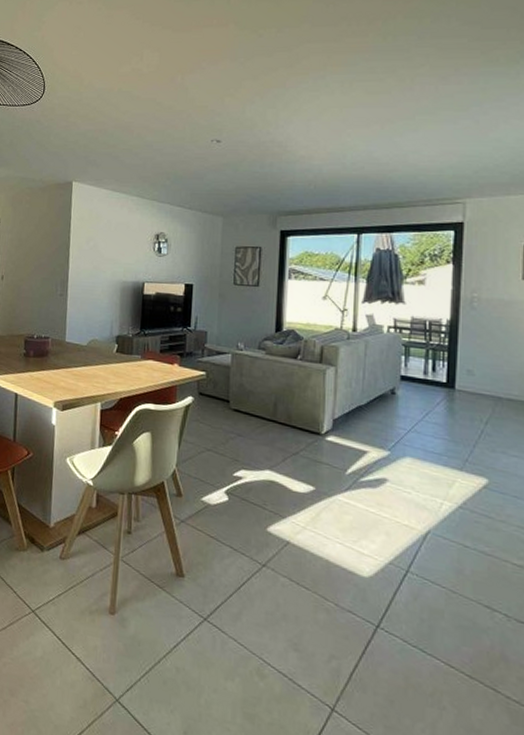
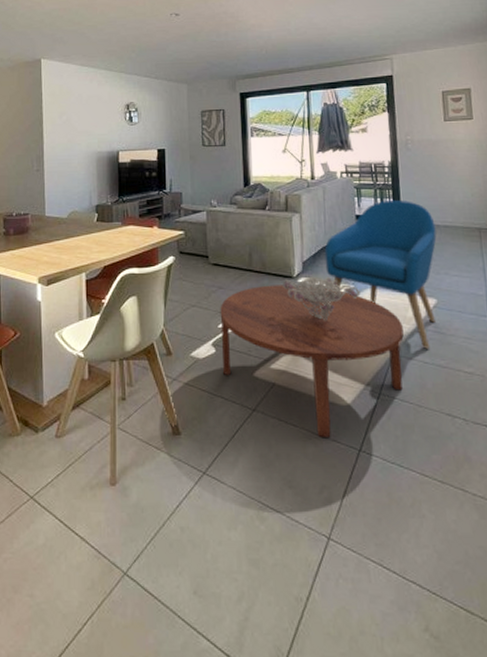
coffee table: none [235,438,443,607] -> present [220,285,404,437]
decorative bowl: none [308,435,397,486] -> present [283,276,361,321]
armchair: none [359,363,497,532] -> present [324,199,437,349]

